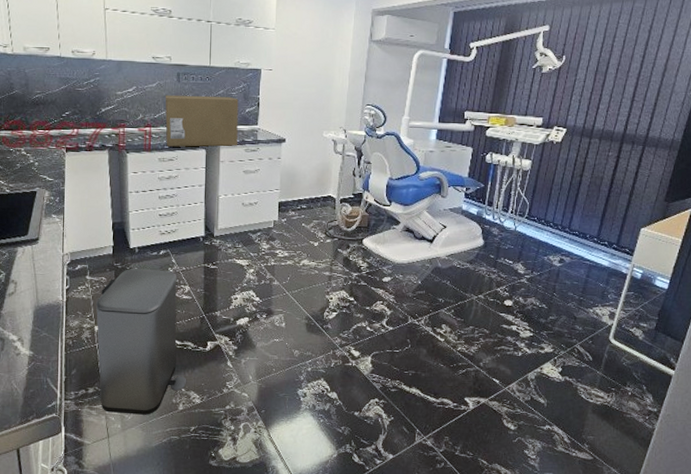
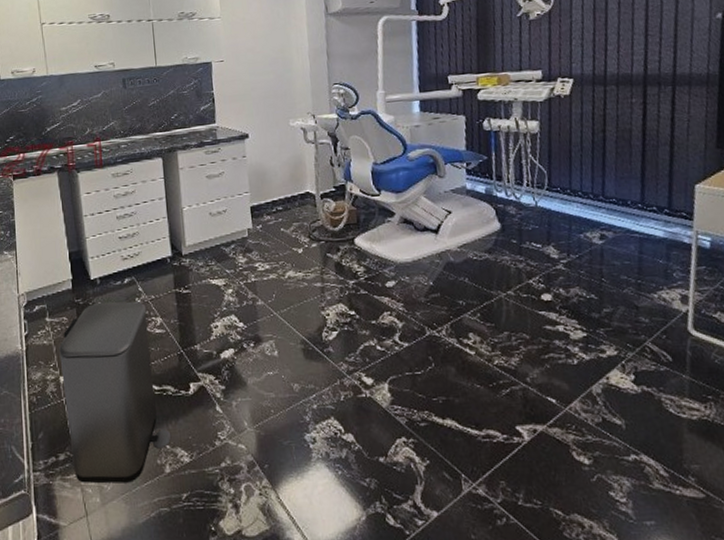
box: present [165,94,239,147] -> none [112,96,196,160]

